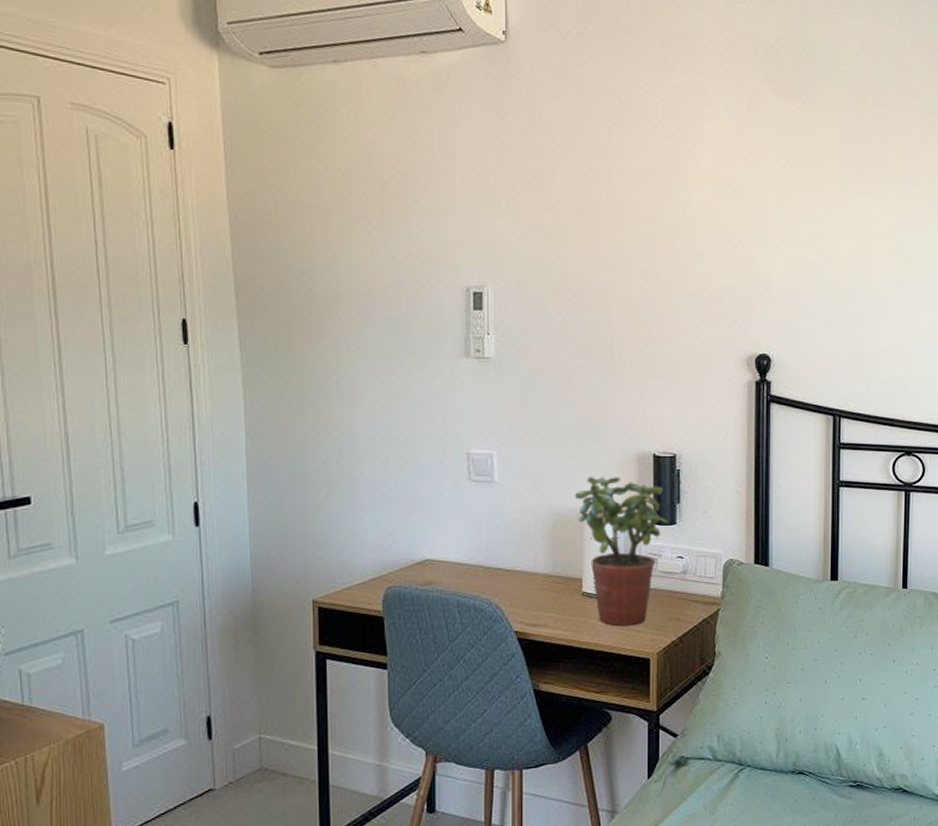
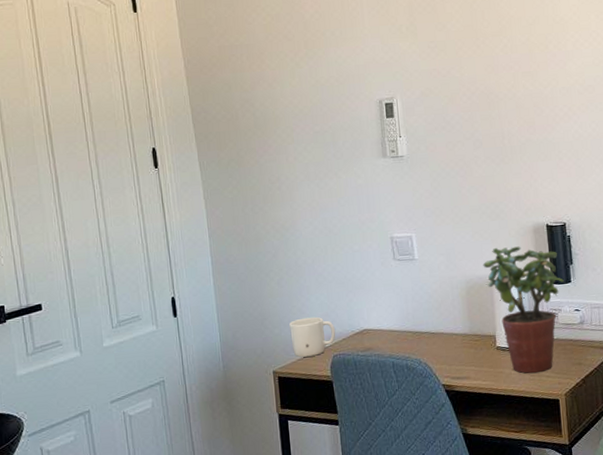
mug: none [337,539,392,586] -> present [289,316,336,358]

